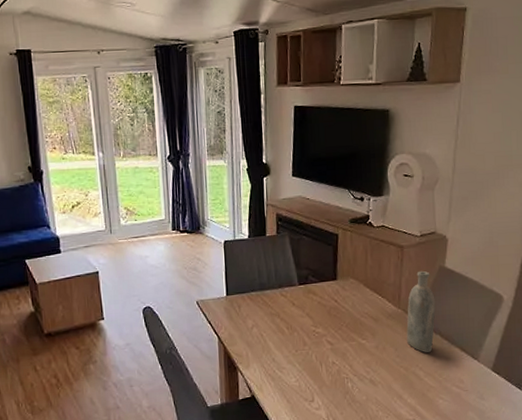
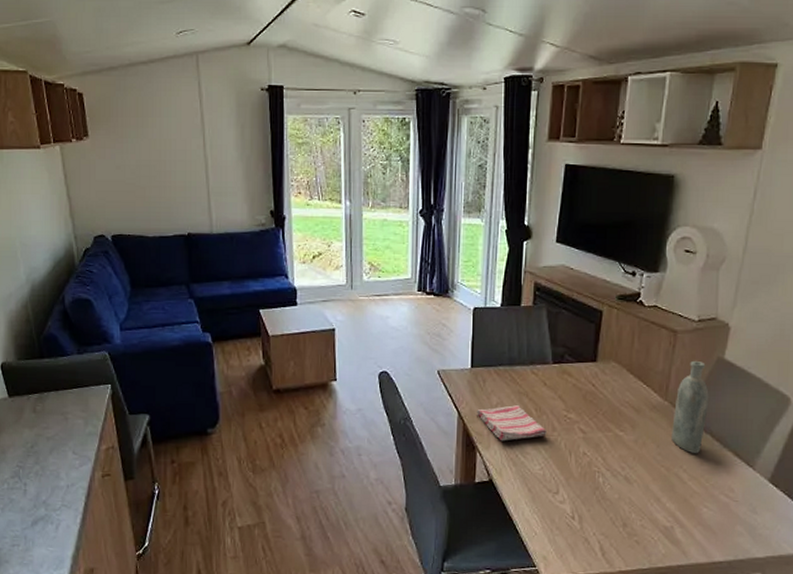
dish towel: none [235,326,299,360] -> present [477,405,547,441]

